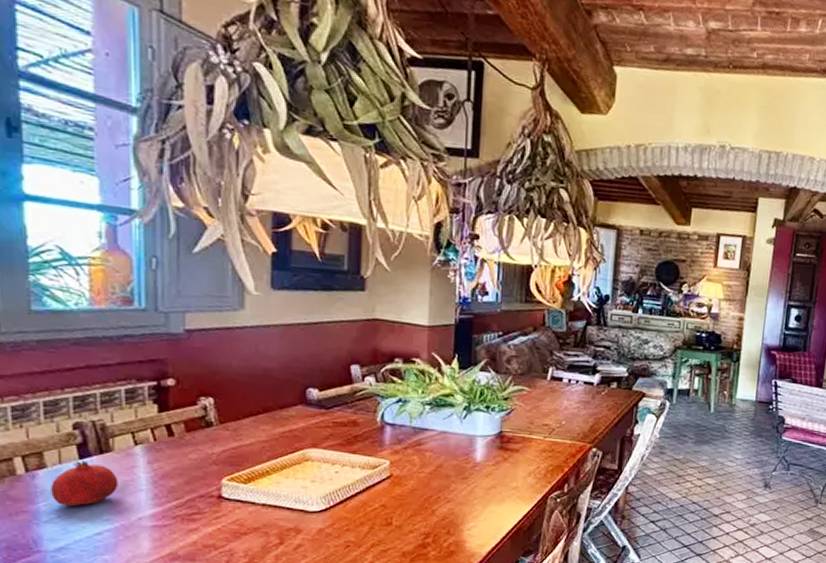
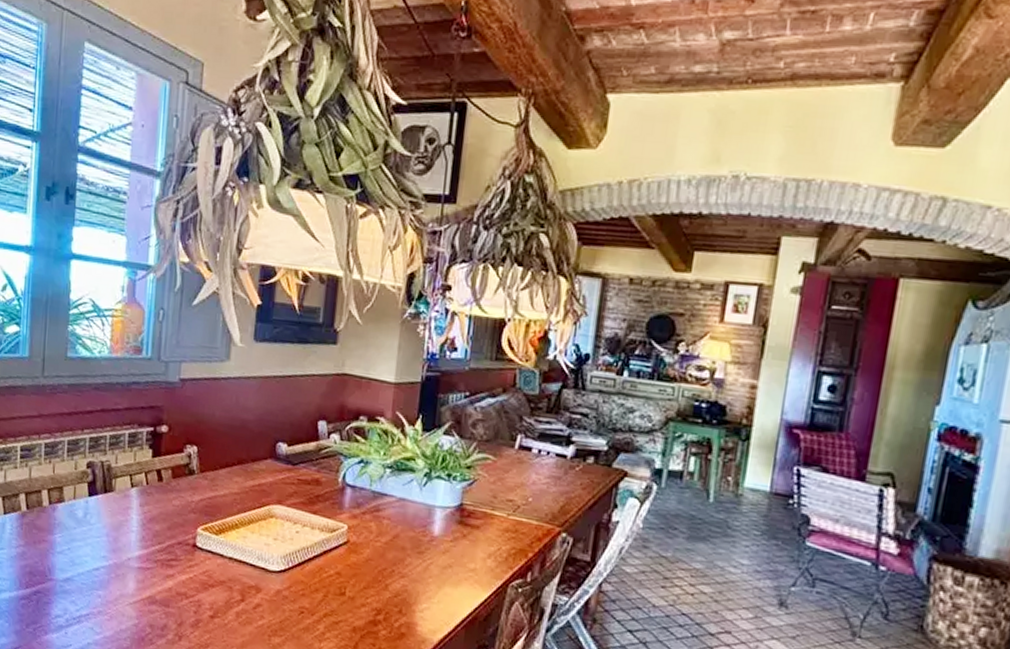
fruit: present [51,459,118,507] -> none [65,497,116,541]

